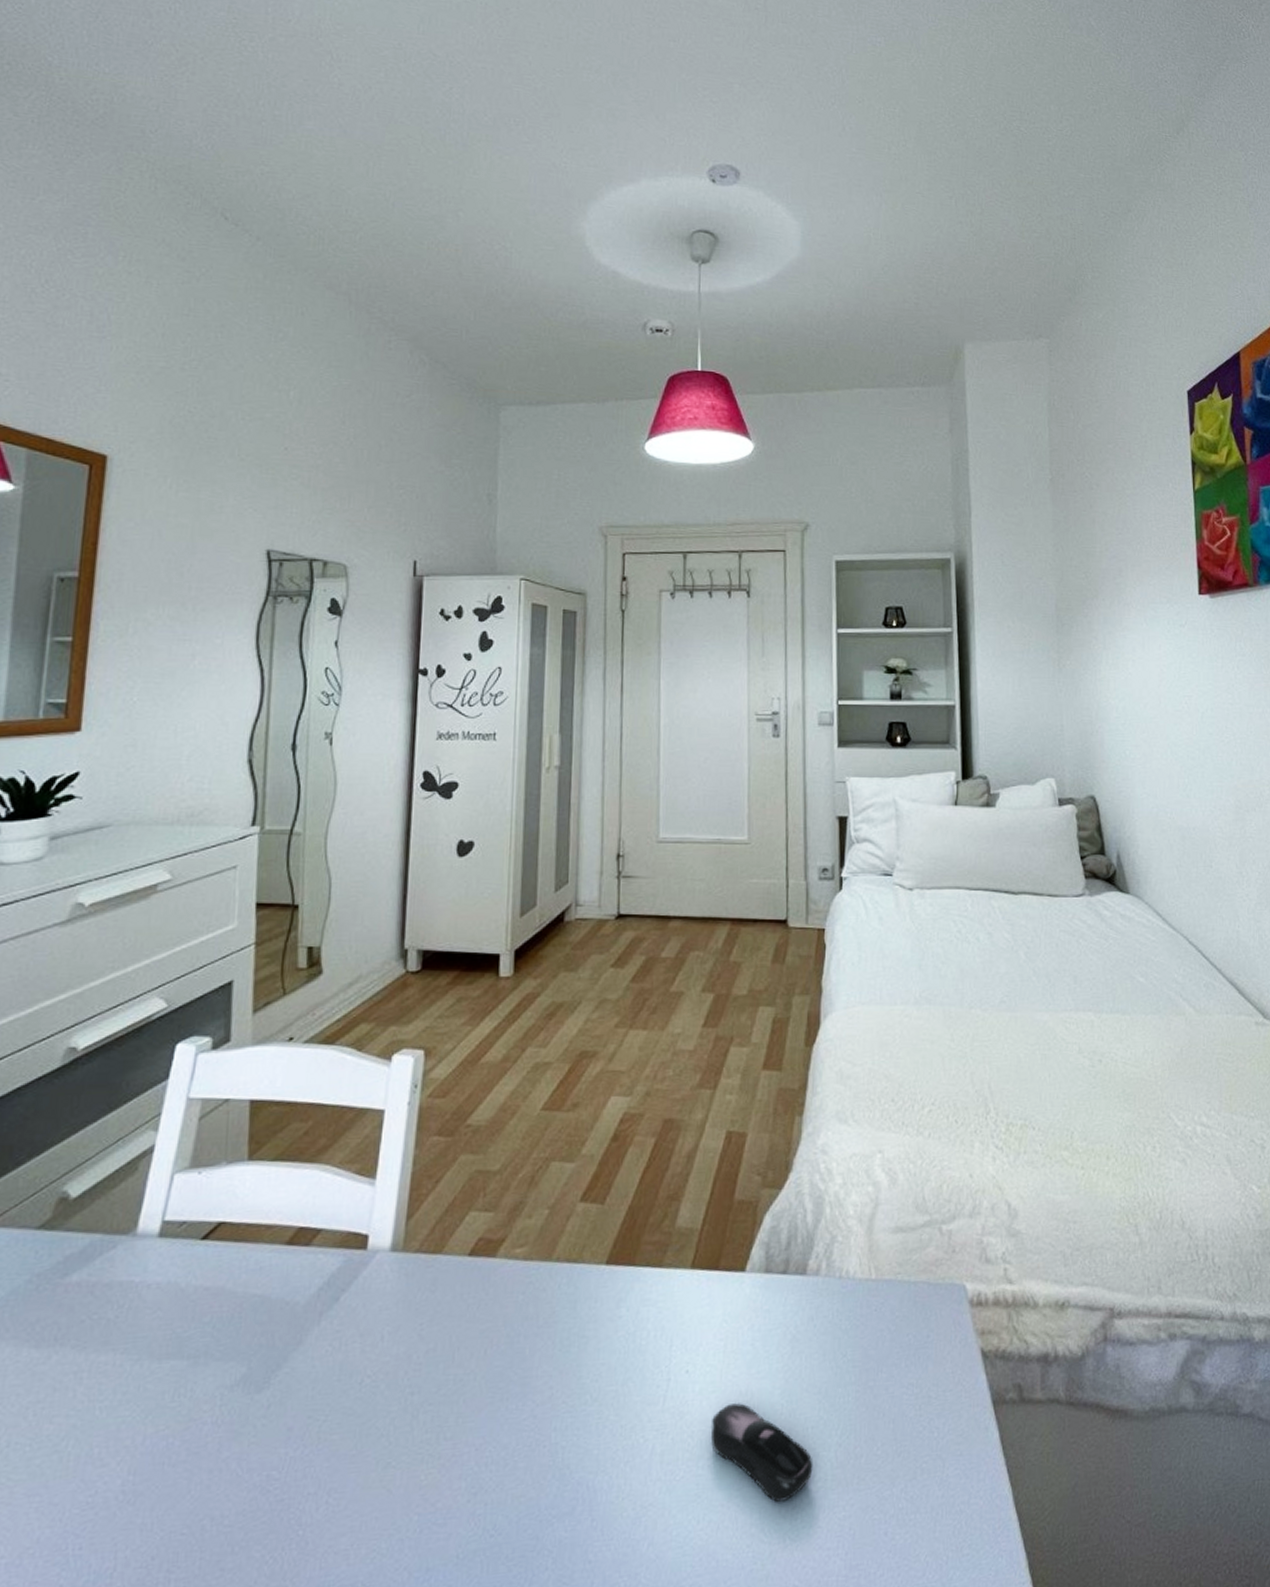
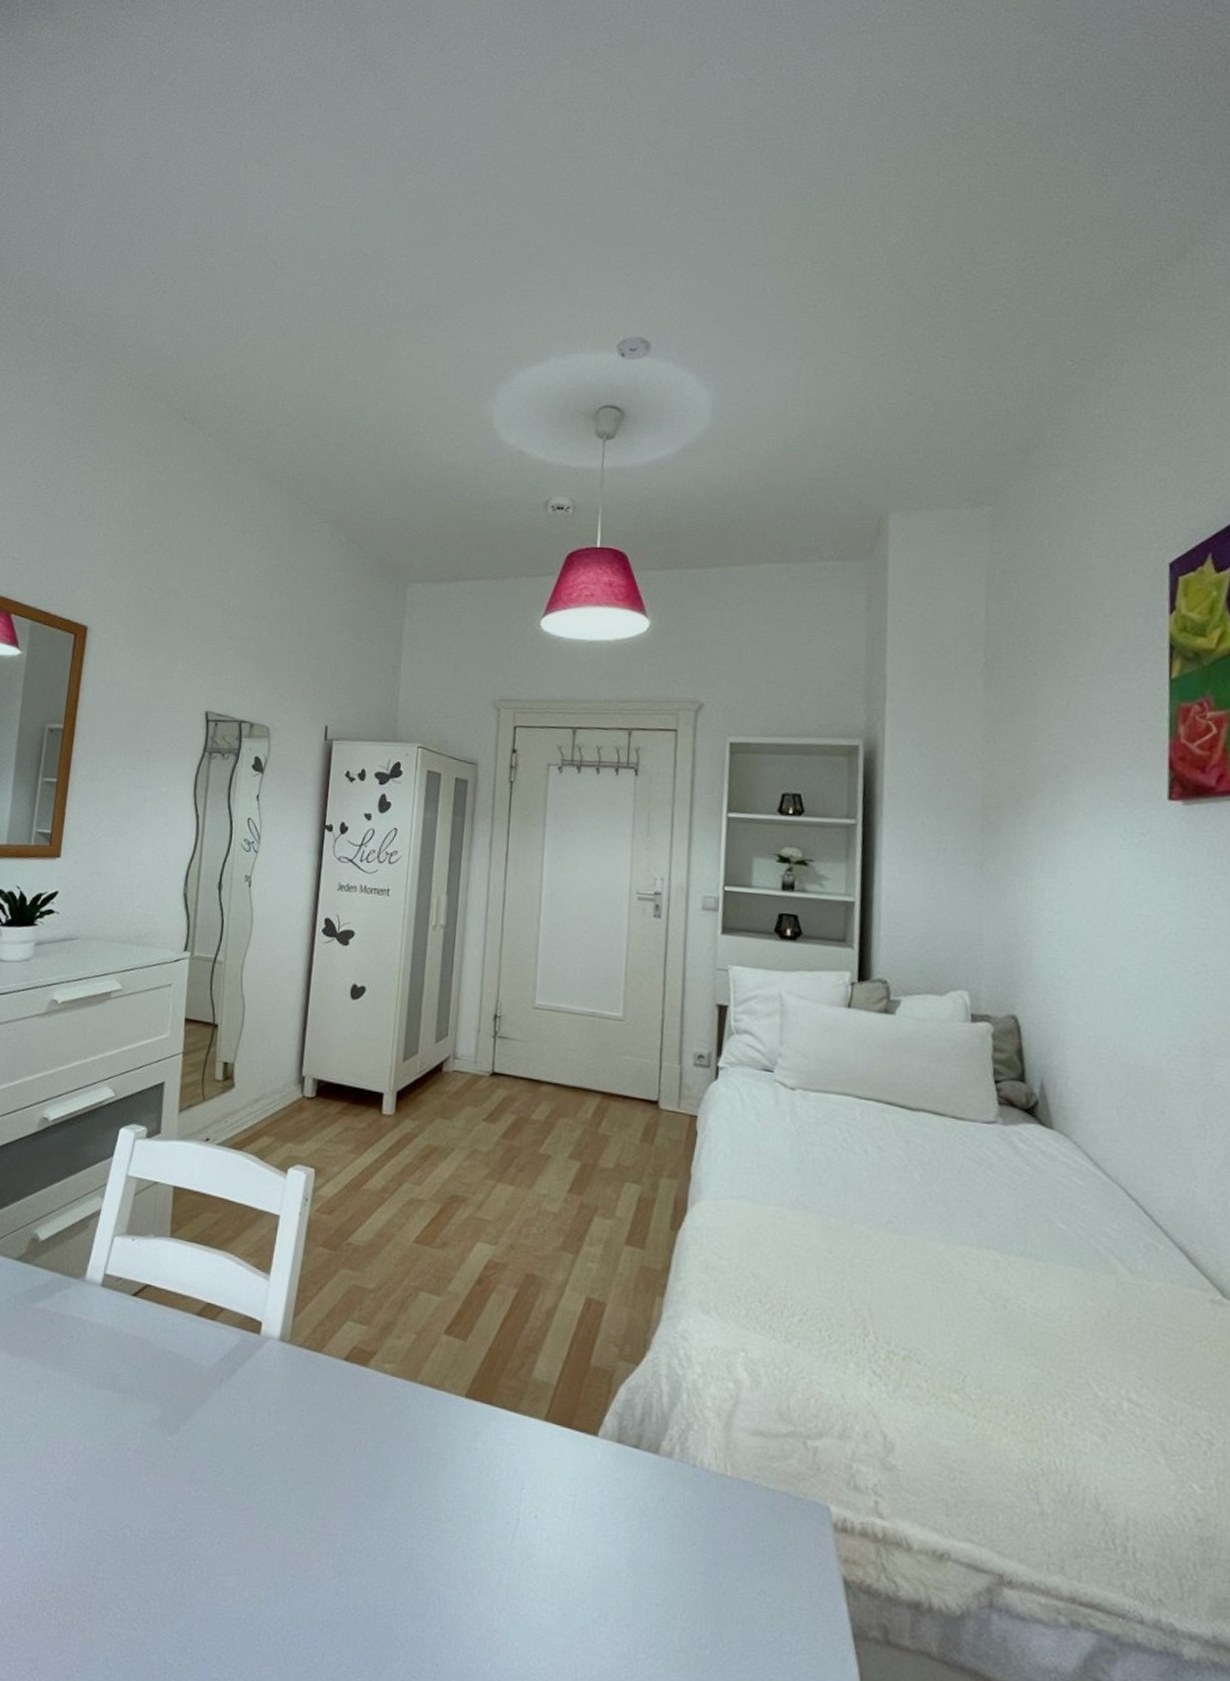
computer mouse: present [710,1402,813,1502] -> none [555,1558,656,1668]

